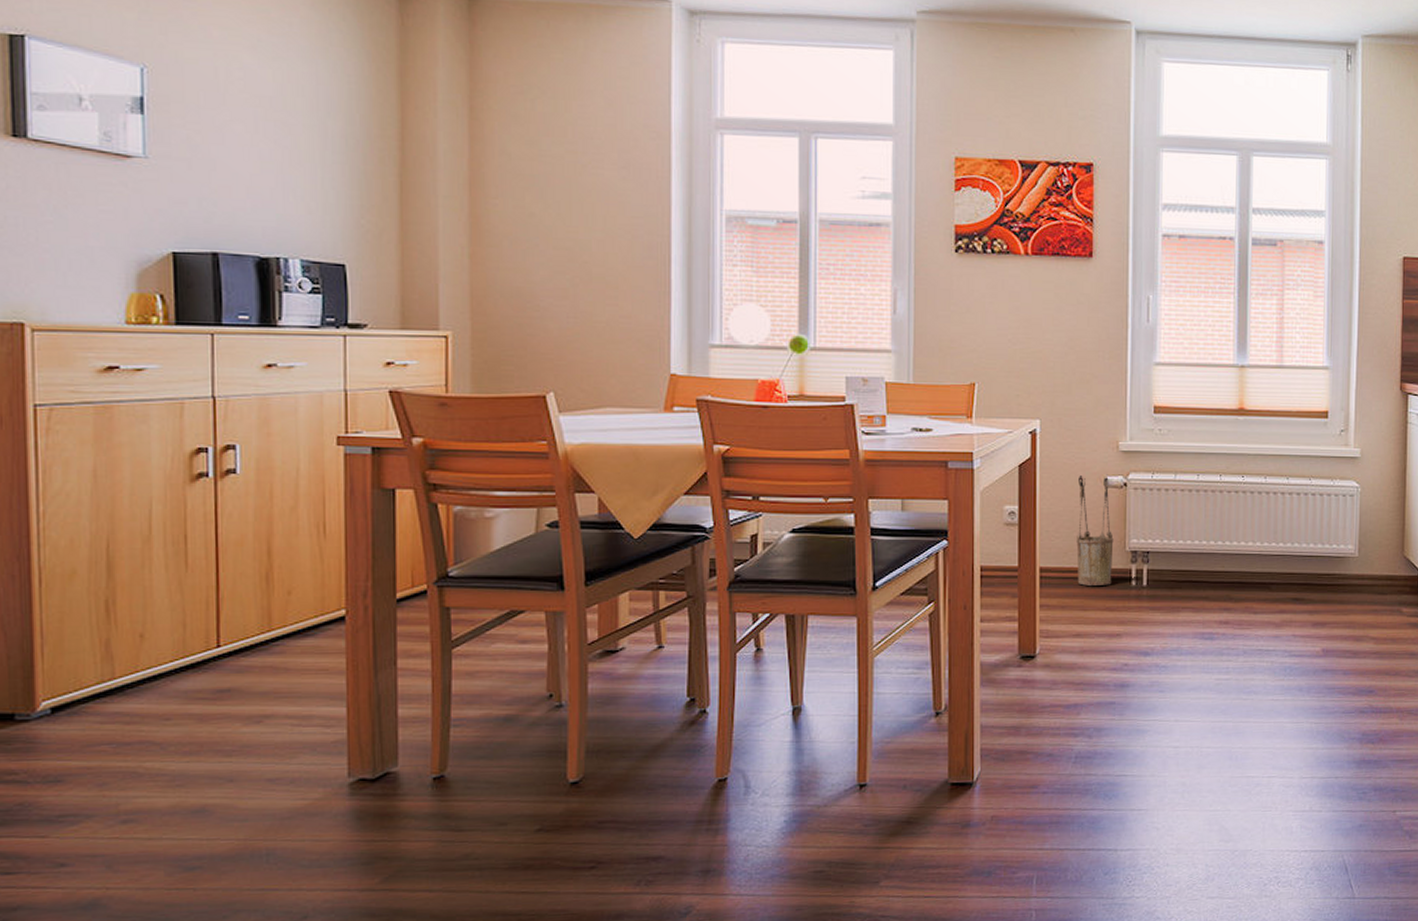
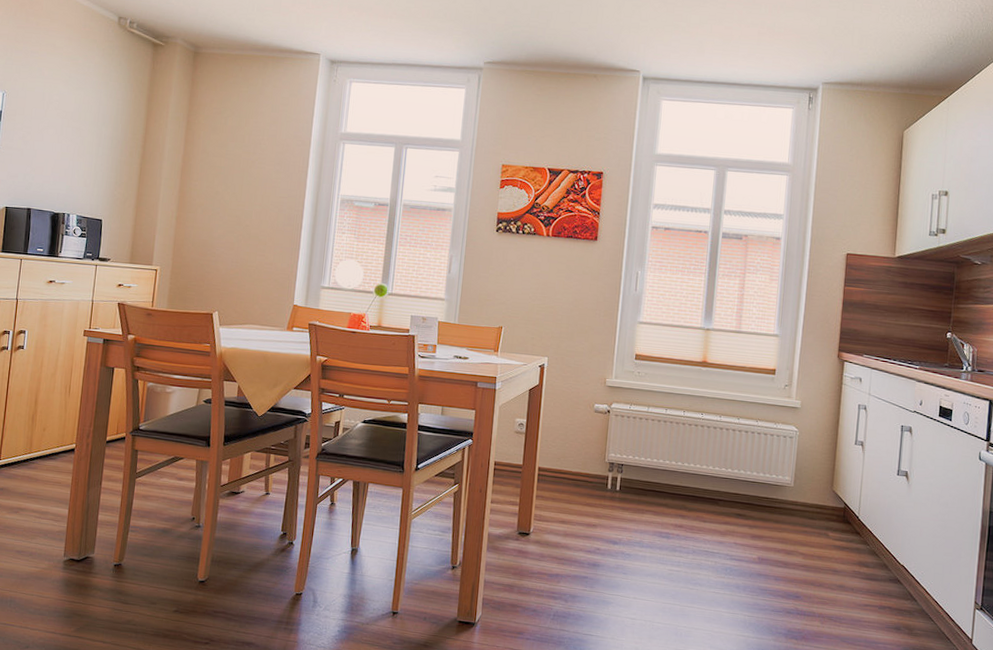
bucket: present [1076,475,1114,586] -> none [566,401,597,487]

